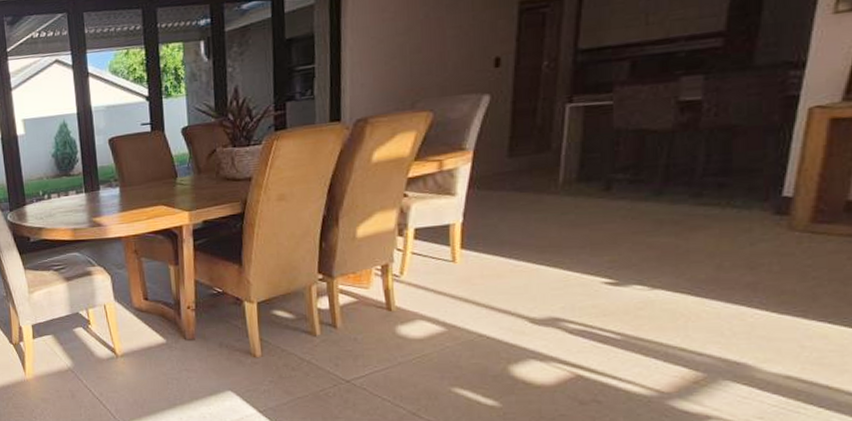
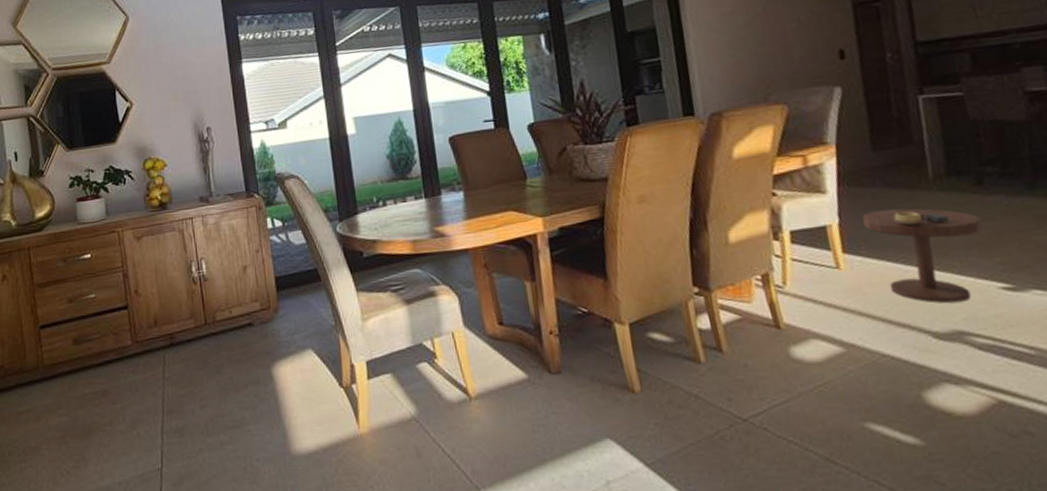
side table: none [486,210,601,295] -> present [862,208,983,304]

